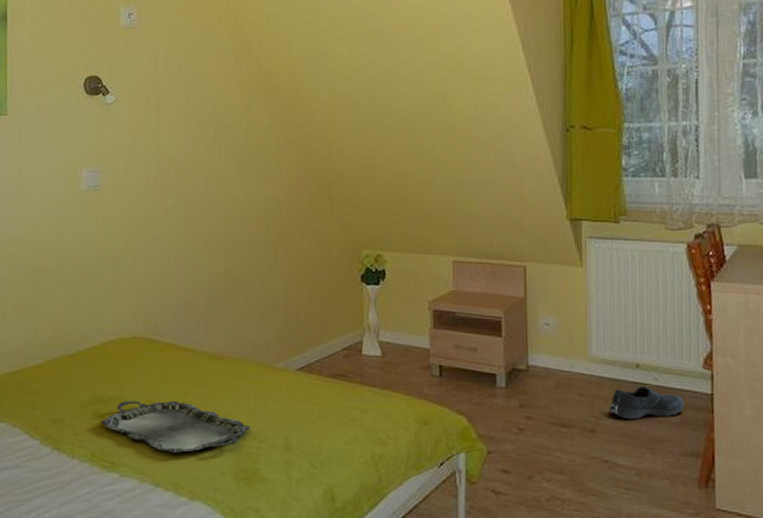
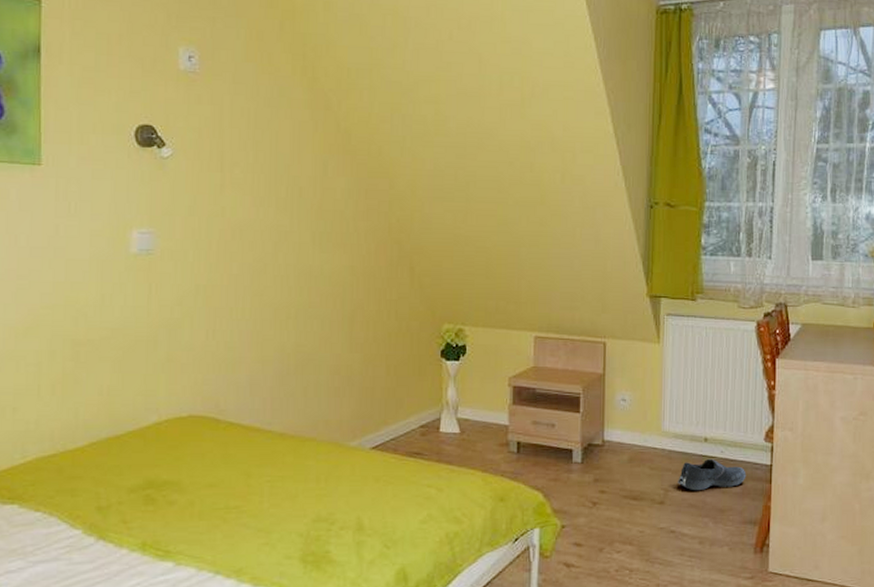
serving tray: present [100,400,251,454] -> none [152,483,321,539]

